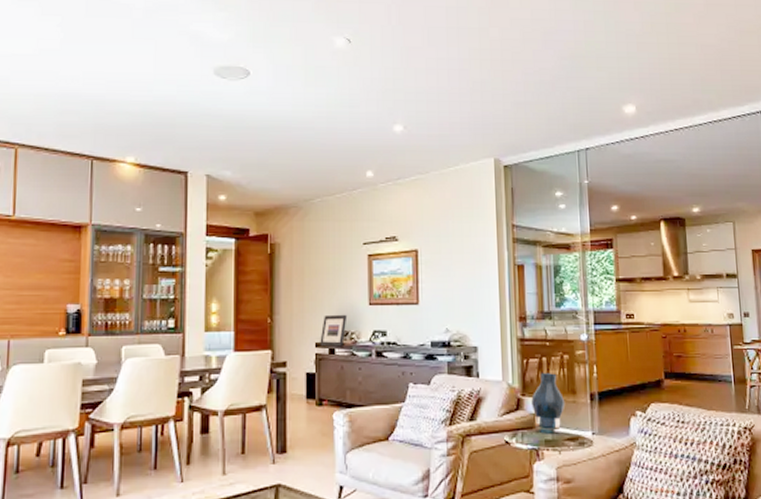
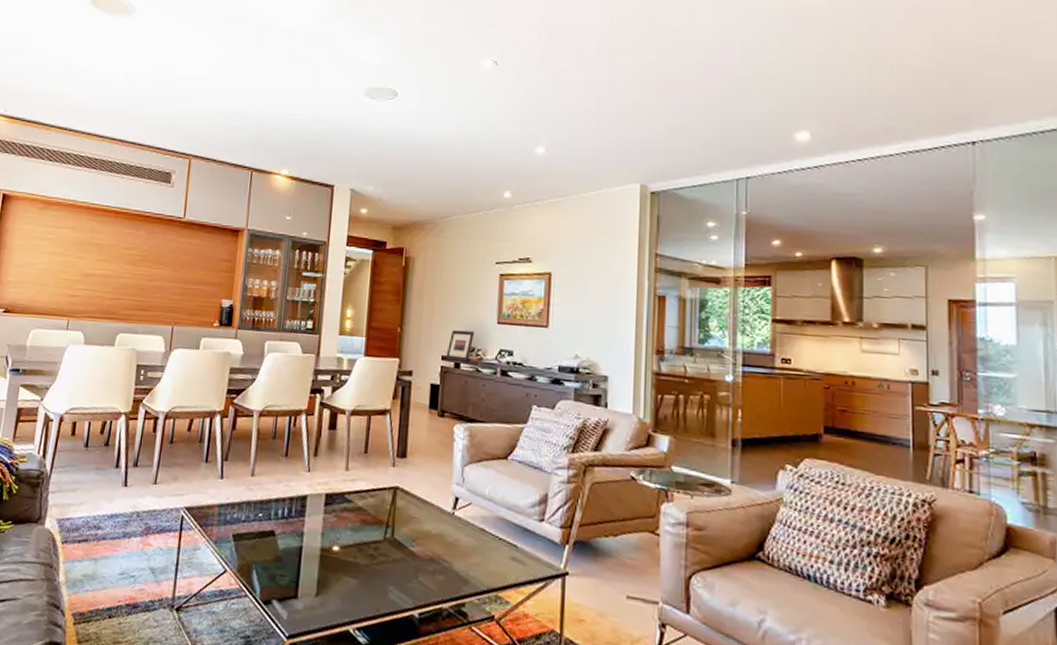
vase: present [531,373,566,435] -> none [663,411,702,478]

